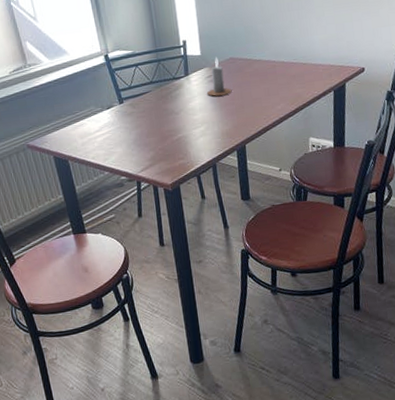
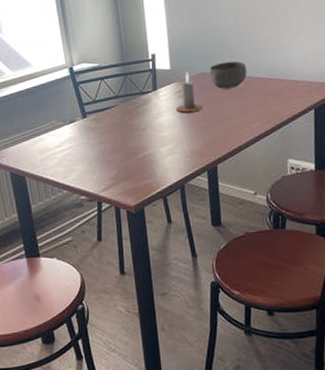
bowl: none [237,46,273,74] -> present [209,61,247,89]

